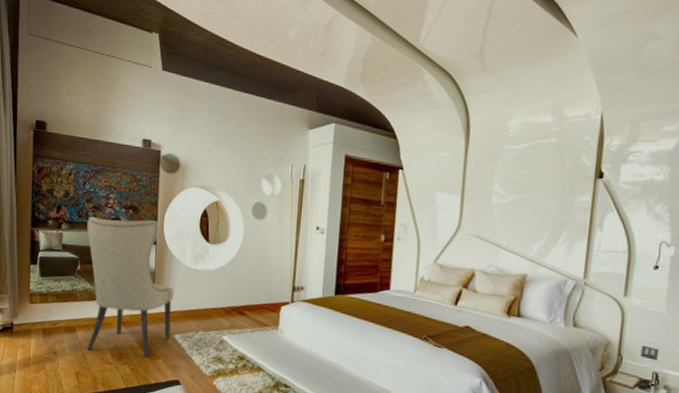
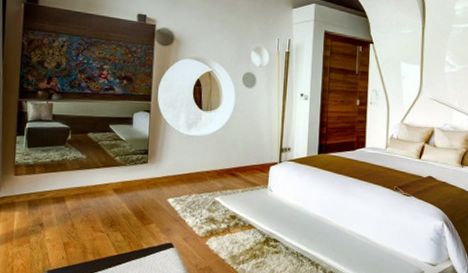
chair: present [87,216,174,357] -> none [76,86,168,223]

